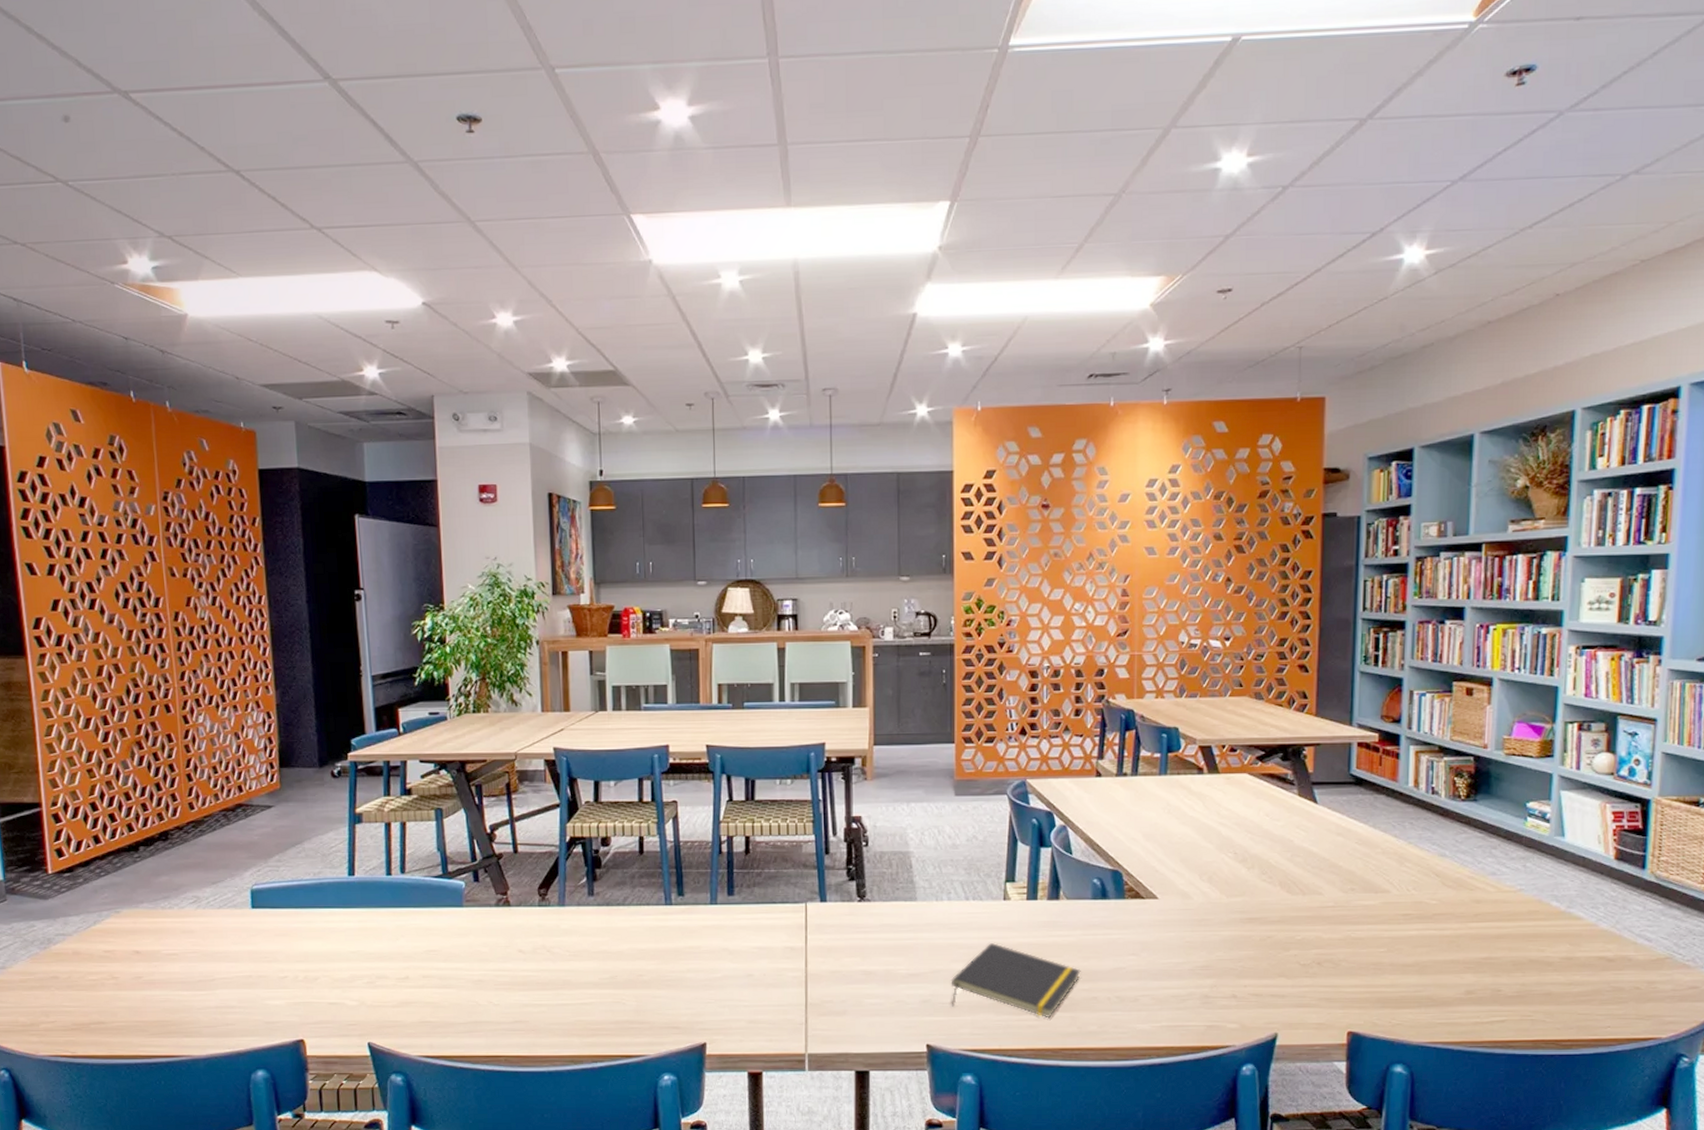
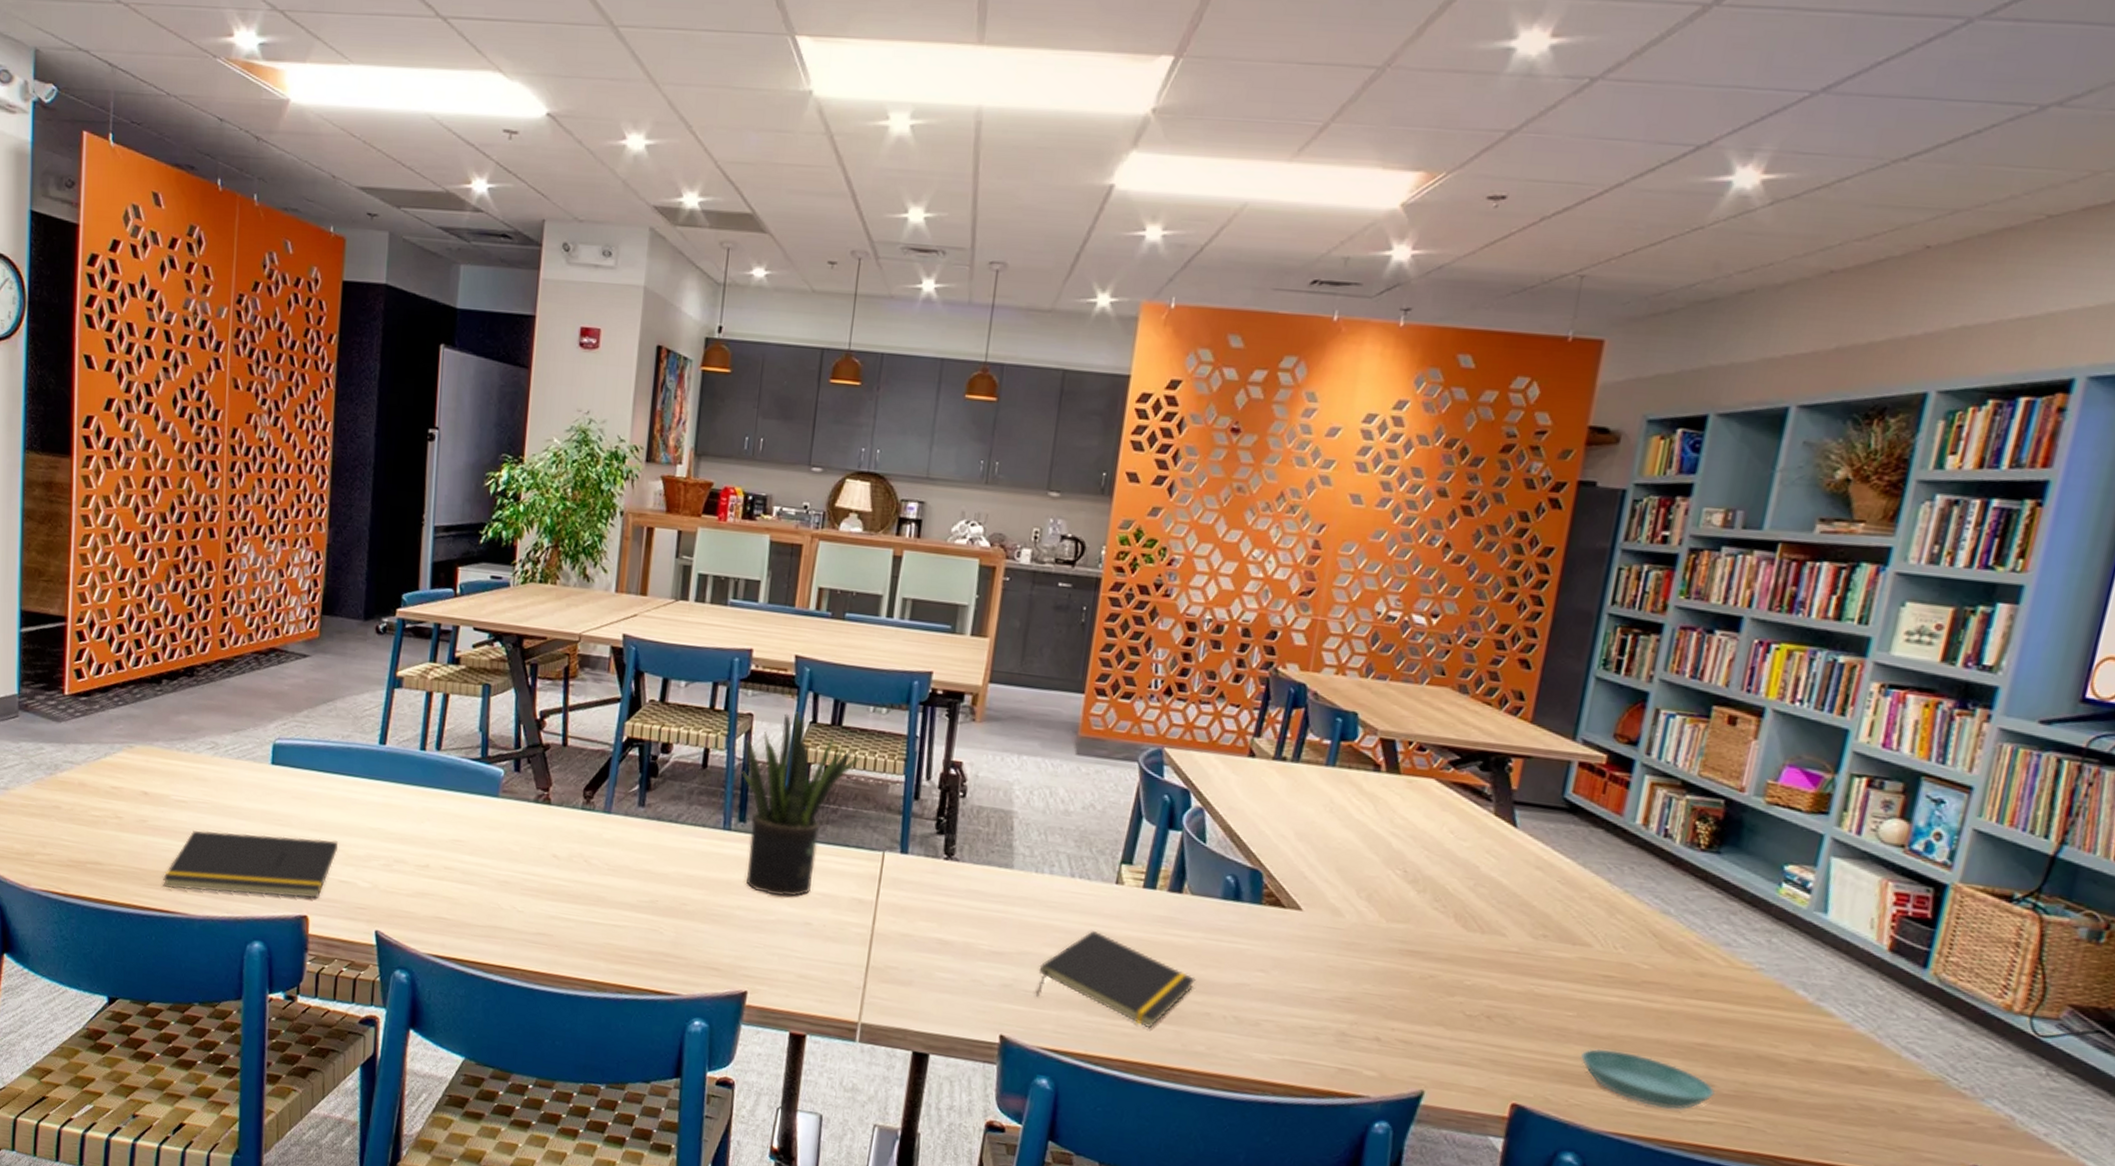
notepad: none [164,968,324,1035] -> present [163,830,339,898]
potted plant: none [674,793,775,956] -> present [742,712,862,897]
saucer: none [1396,974,1502,1015] -> present [1581,1048,1715,1110]

